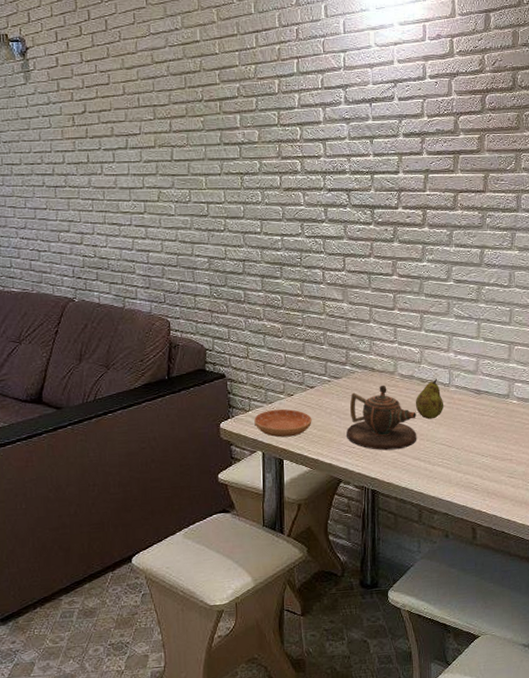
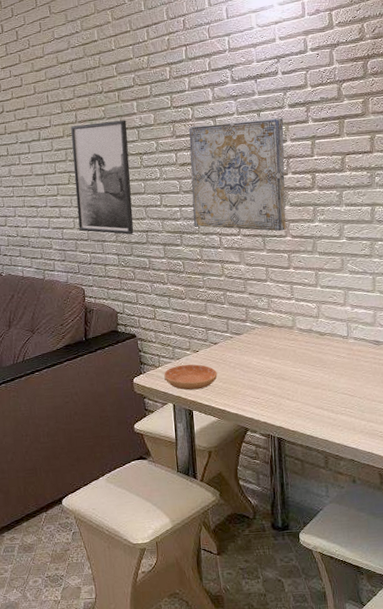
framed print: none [164,134,230,264] -> present [71,120,134,235]
wall art: none [295,146,397,270] -> present [189,117,286,232]
teapot: present [347,385,417,451] -> none [250,339,319,401]
fruit: present [415,378,444,420] -> none [315,331,344,371]

